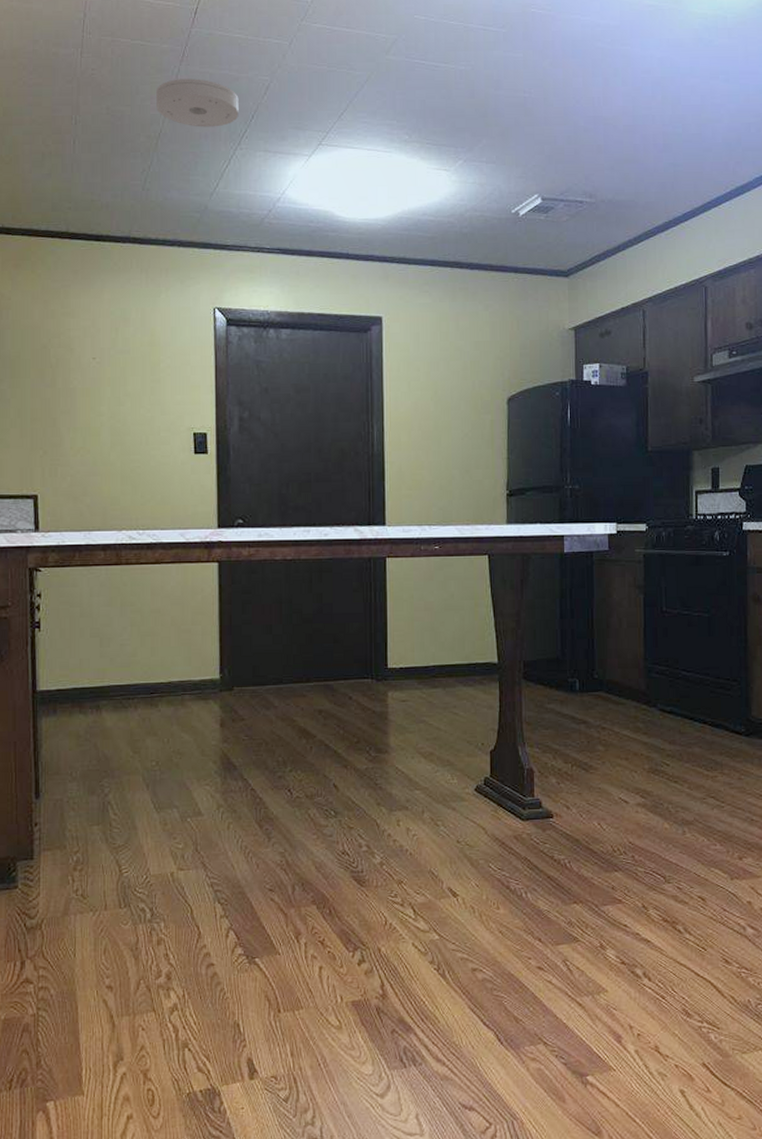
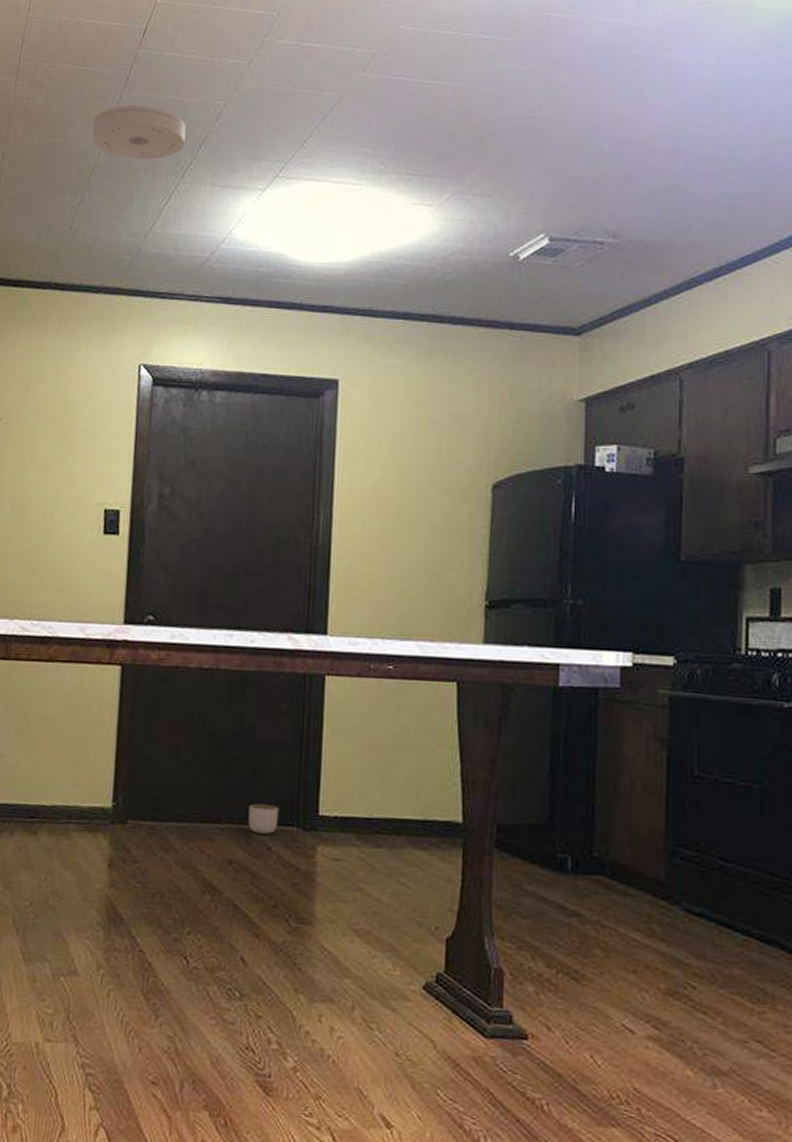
planter: none [332,664,356,687] -> present [248,803,279,834]

